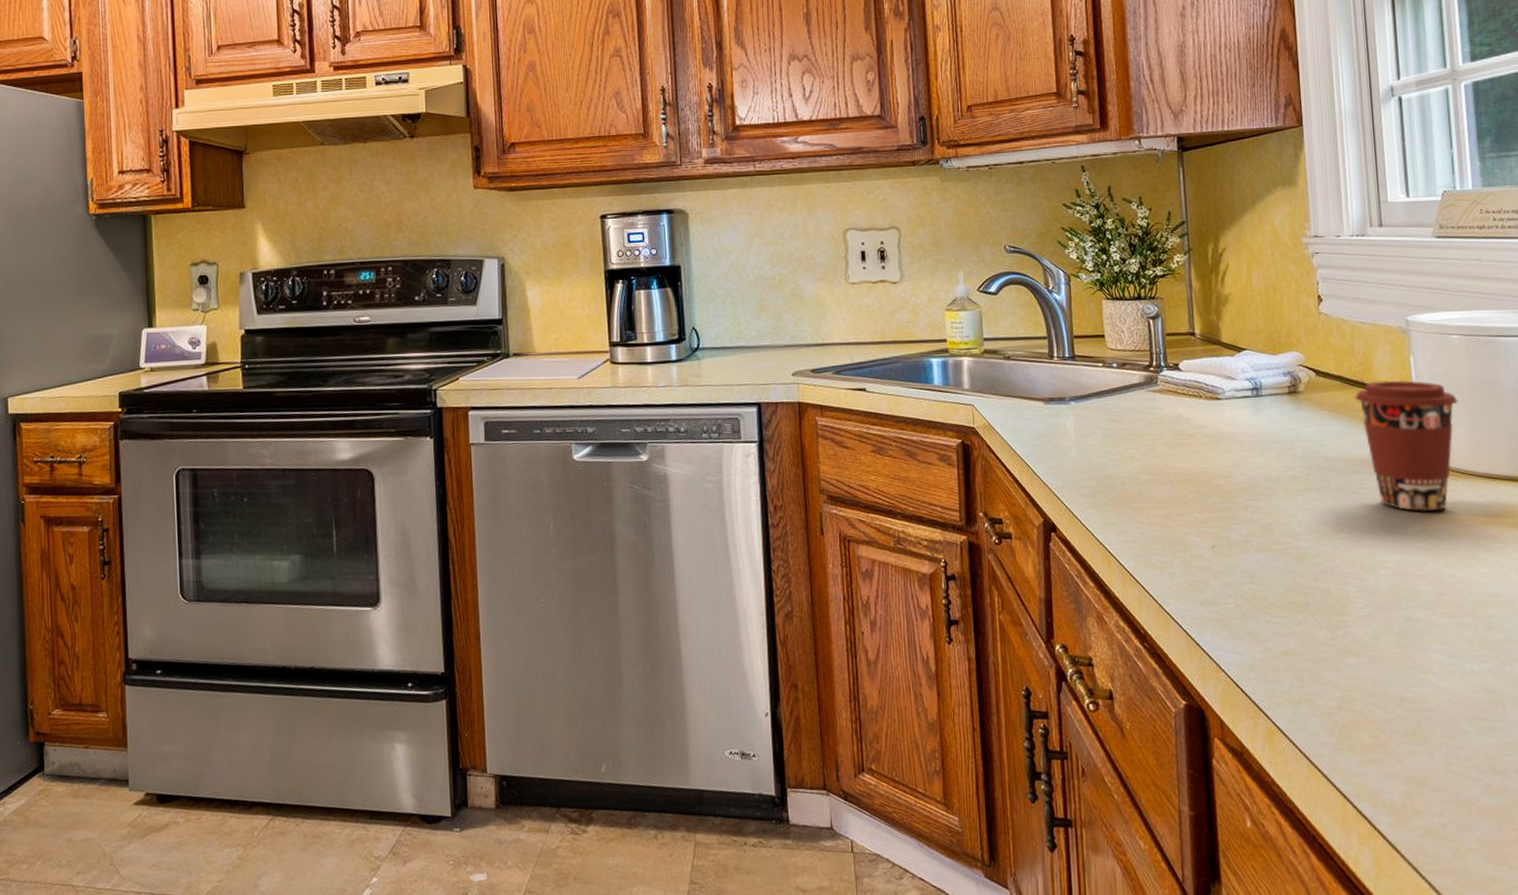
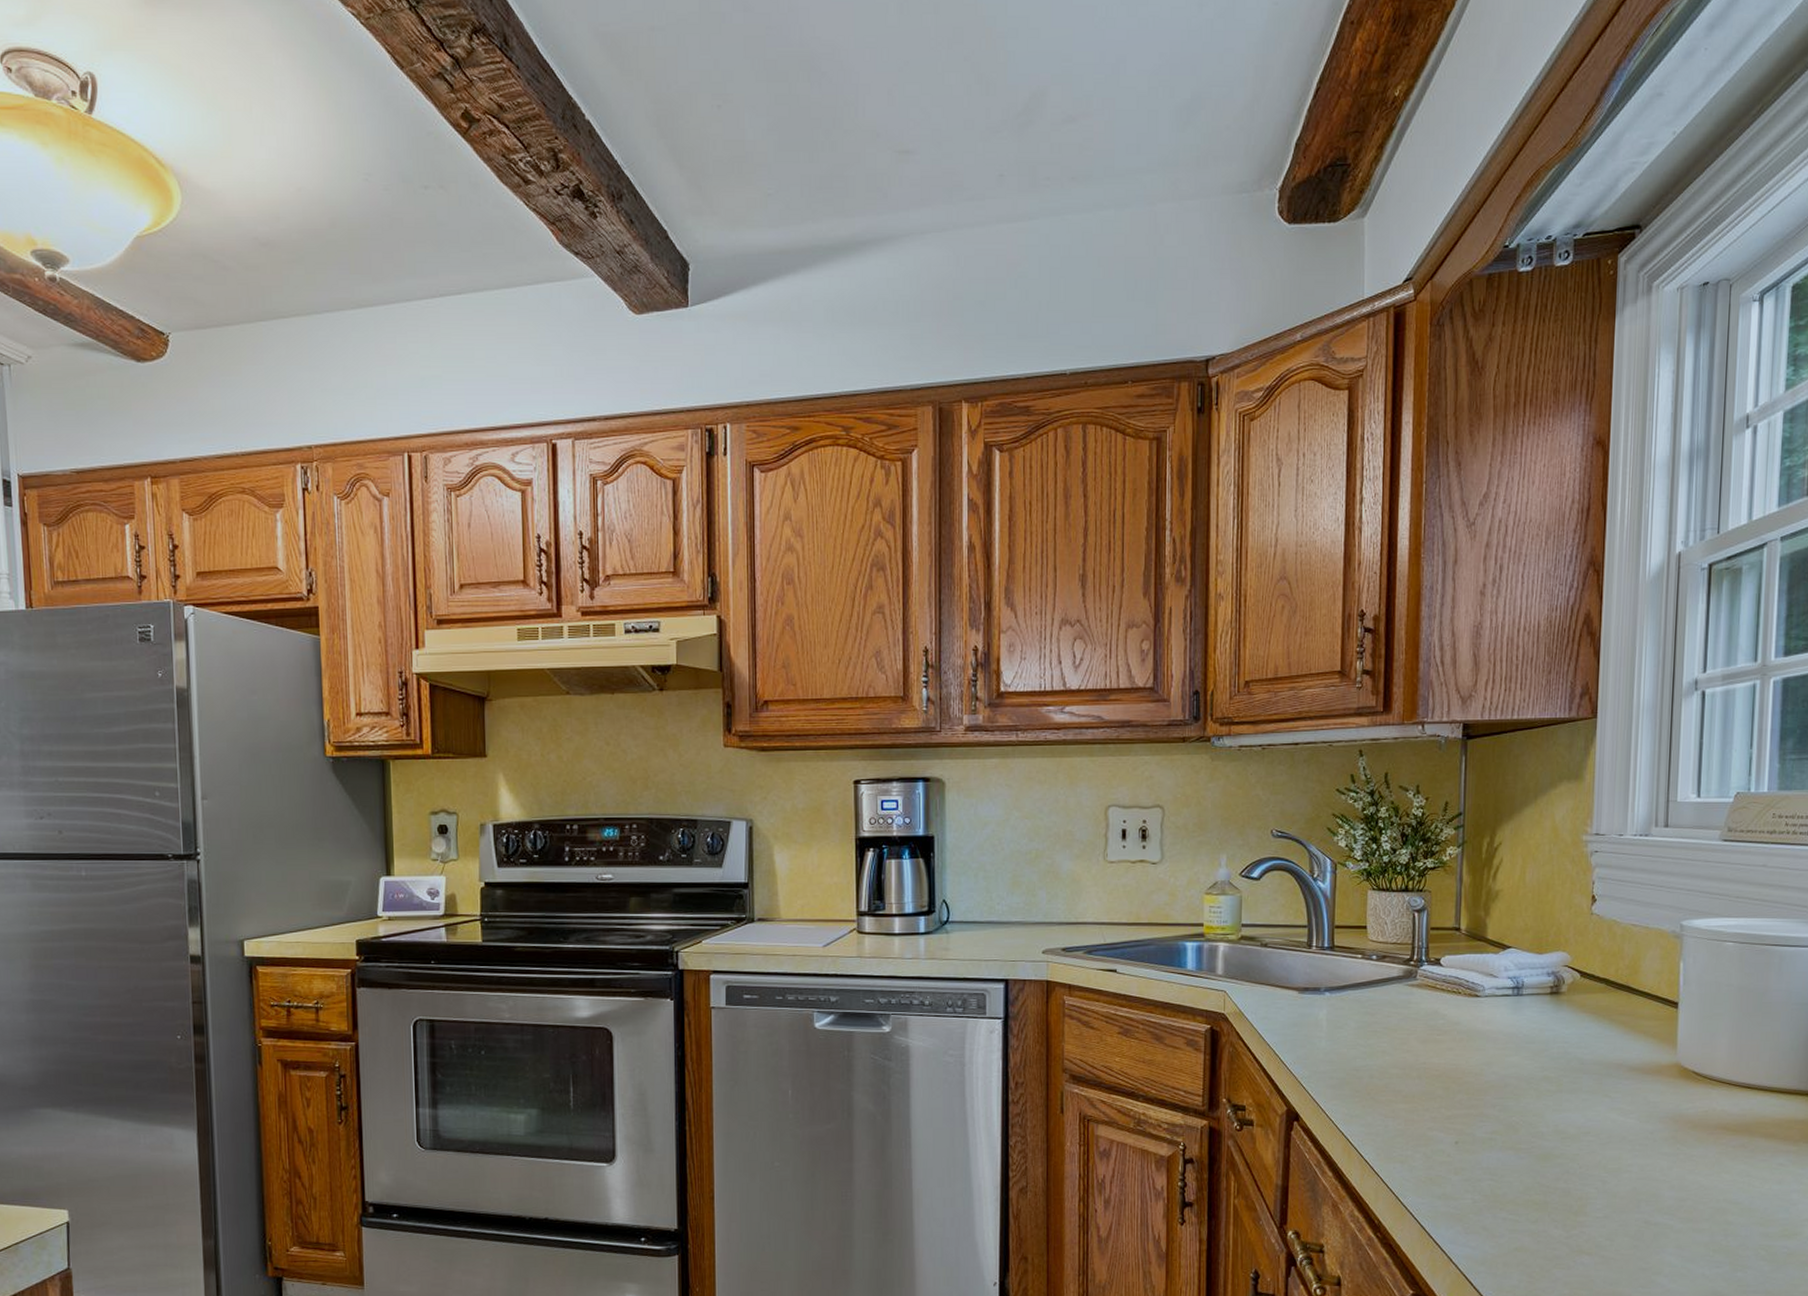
coffee cup: present [1355,380,1458,511] -> none [1618,985,1724,1117]

